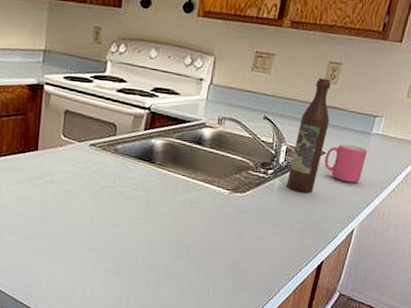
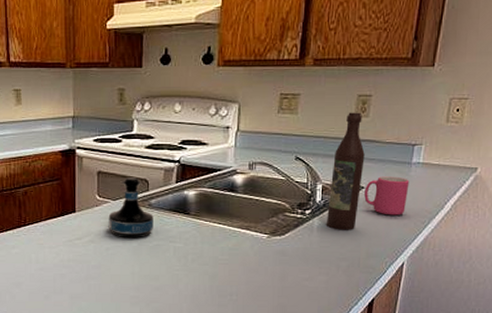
tequila bottle: none [70,120,118,183] -> present [108,177,153,238]

